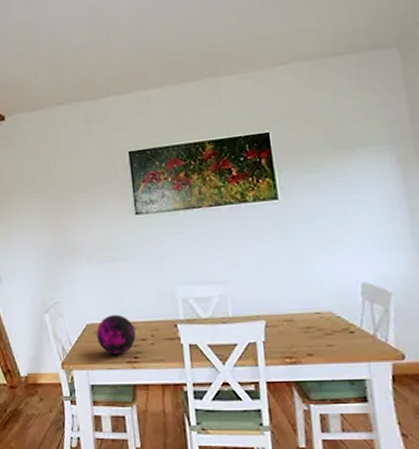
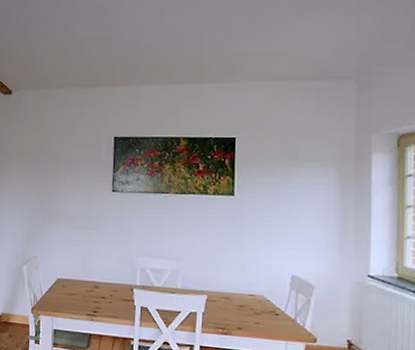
decorative orb: present [96,314,136,355] -> none [65,273,98,308]

